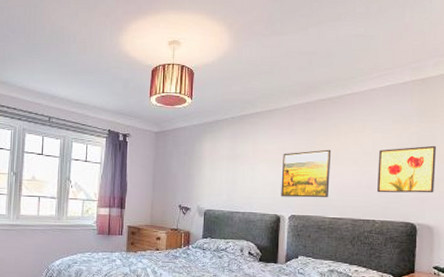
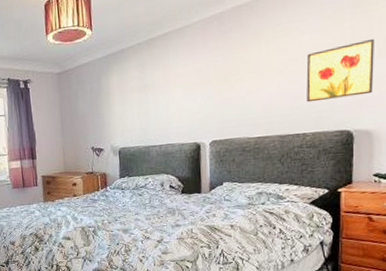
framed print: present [281,149,332,198] -> none [198,62,253,123]

